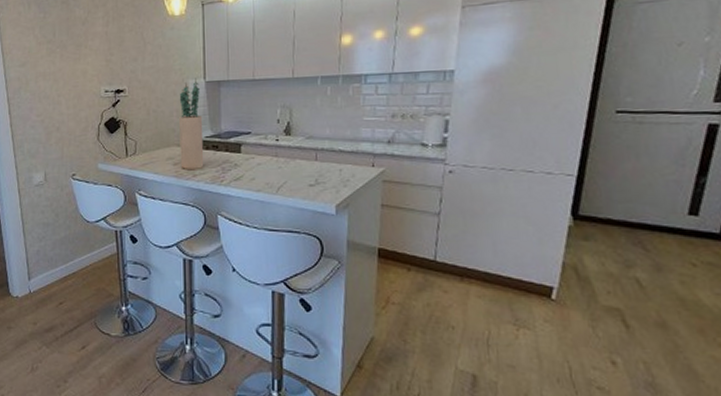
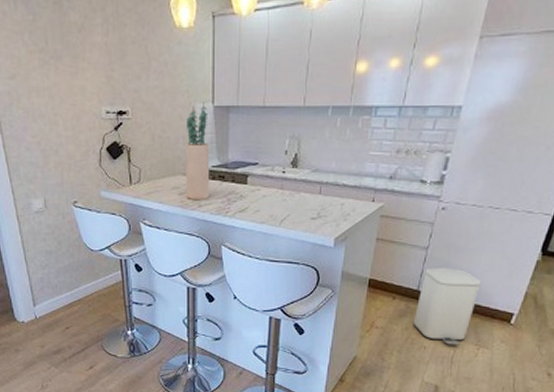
pedal bin: none [434,235,508,325] -> present [413,267,481,345]

